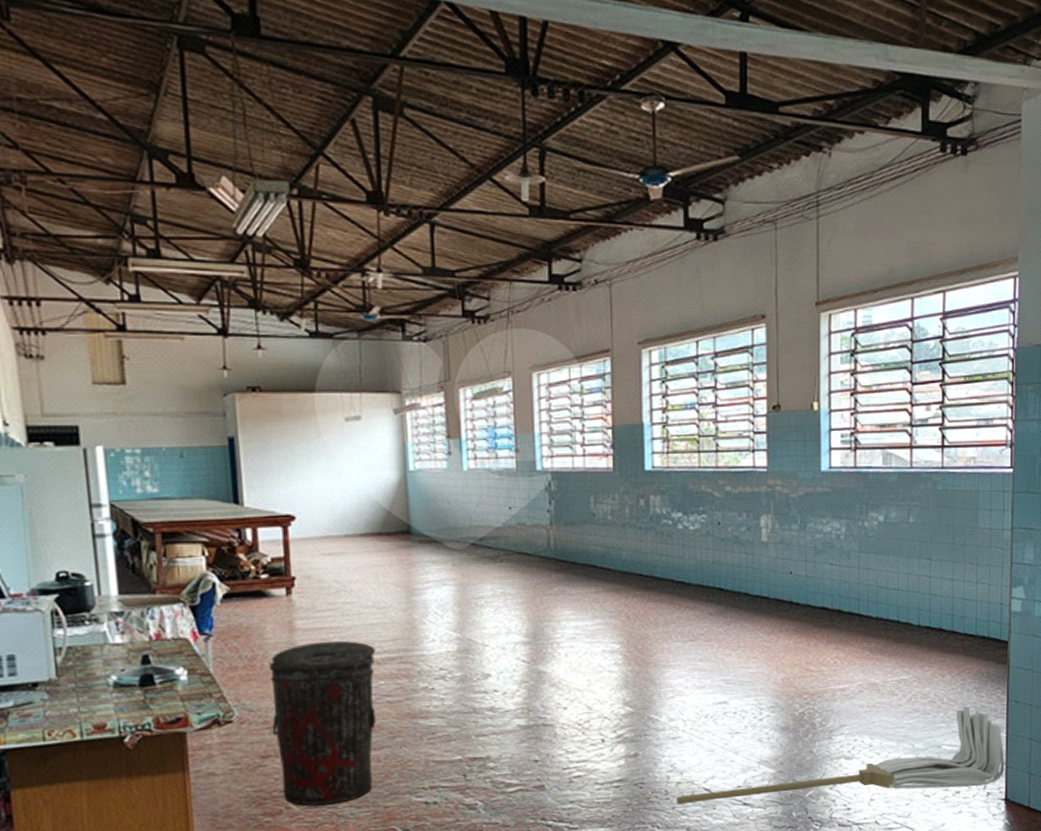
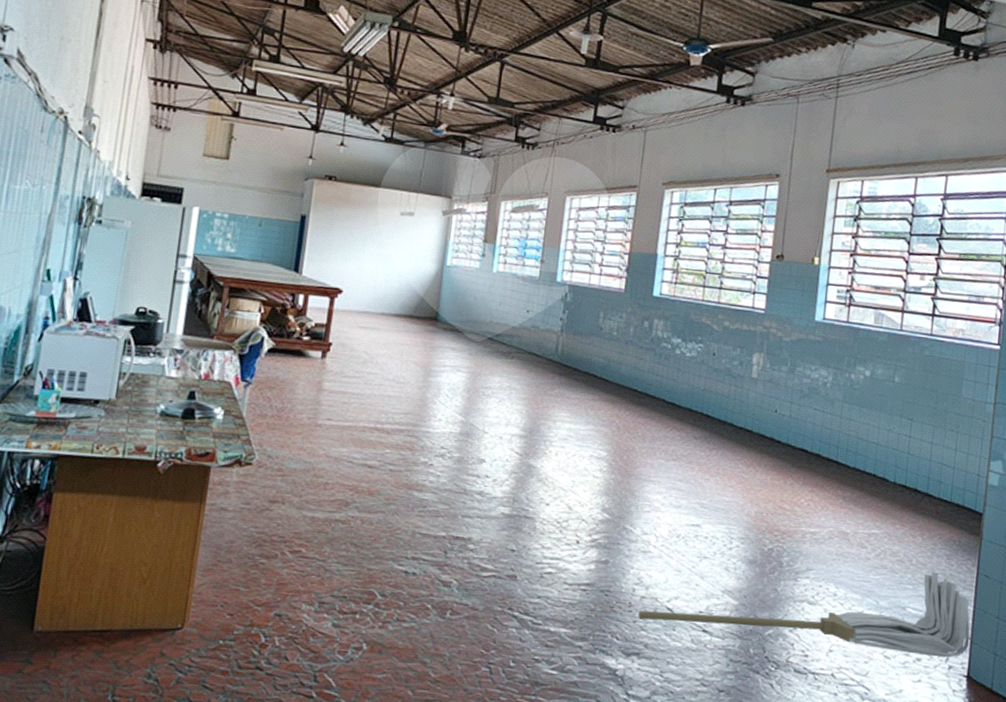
trash can: present [268,640,376,807] -> none [281,404,388,559]

